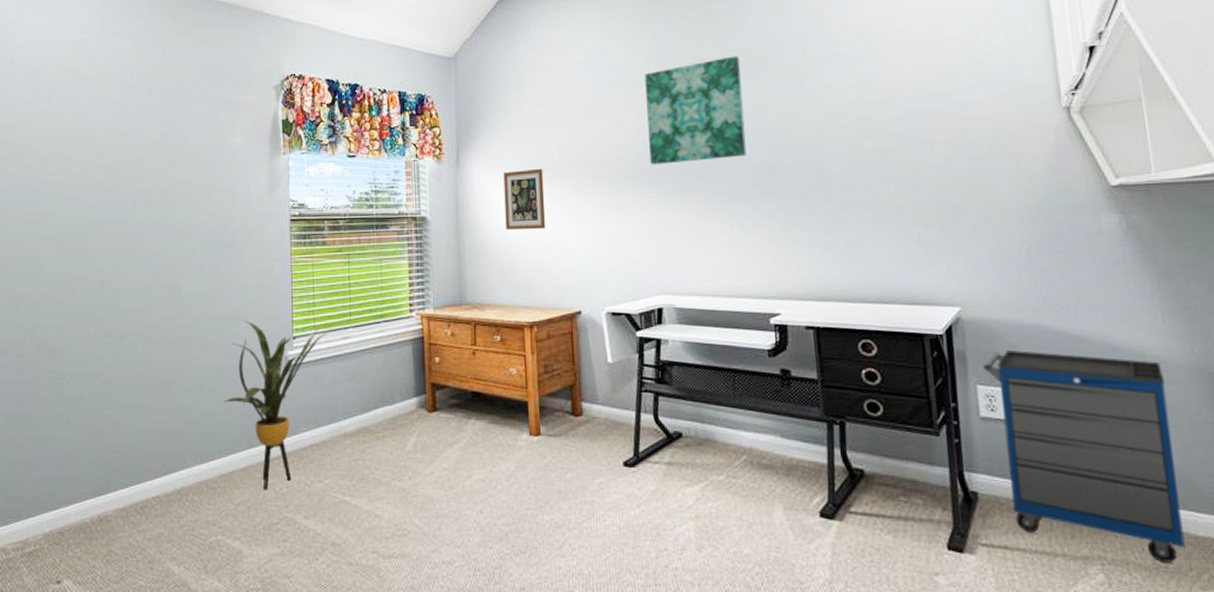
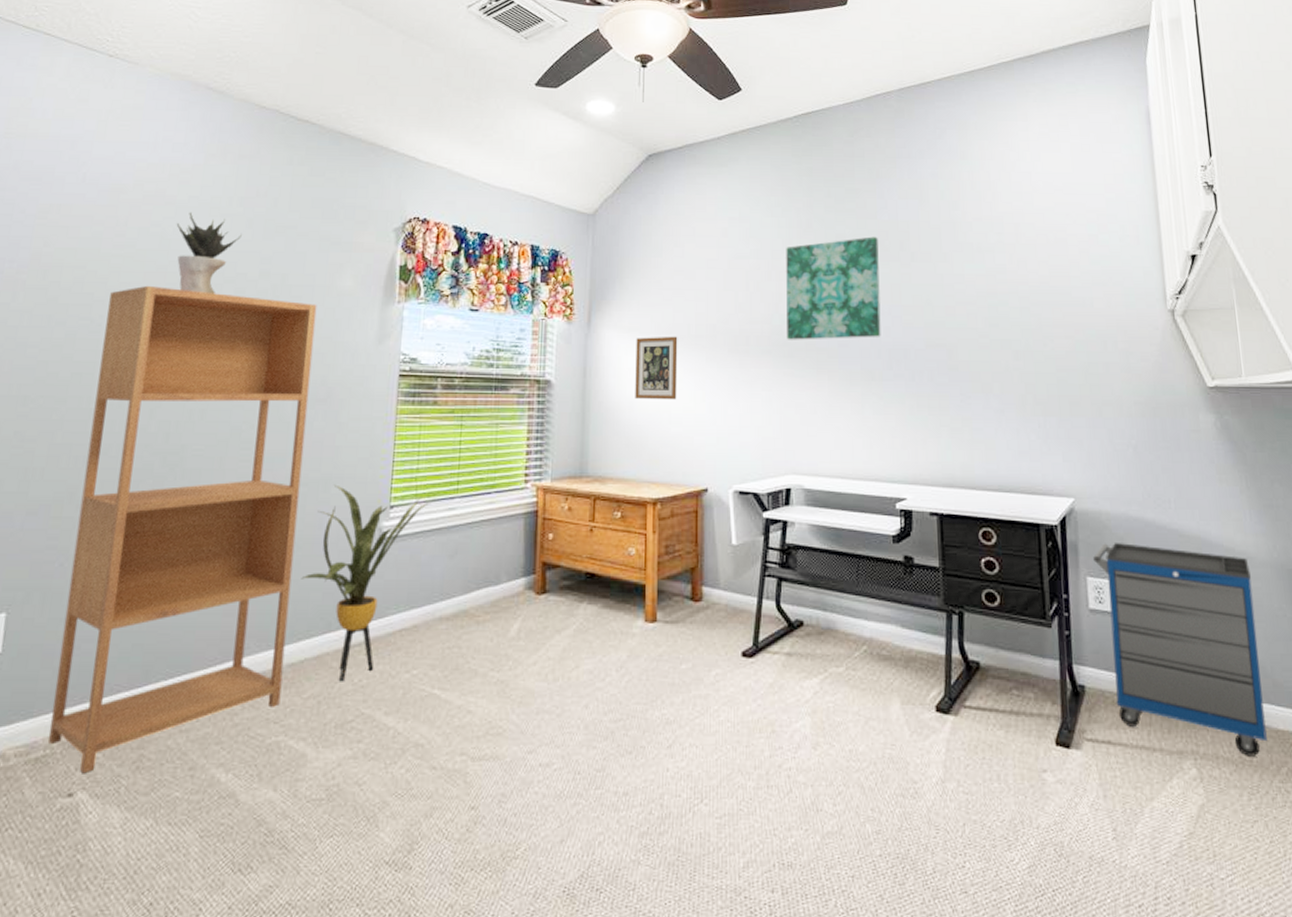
bookcase: none [36,153,216,565] -> present [47,285,317,774]
potted plant: none [89,86,144,158] -> present [176,212,242,294]

